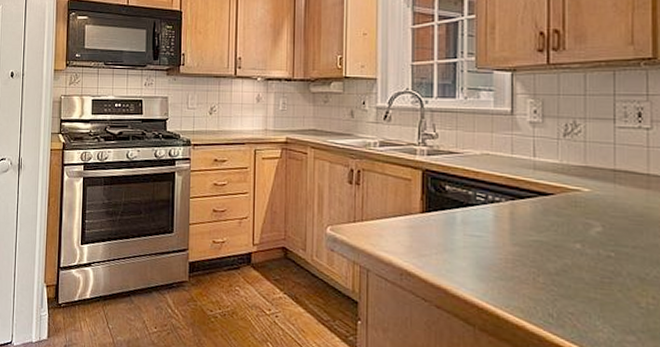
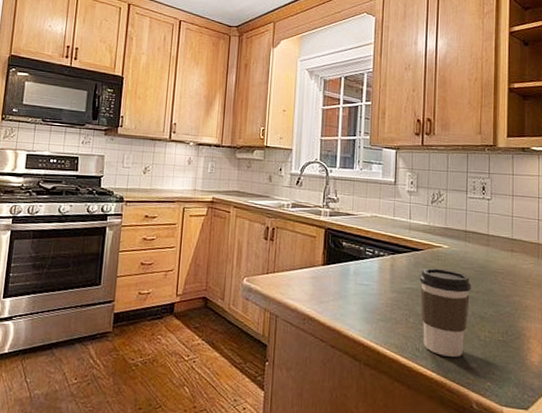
coffee cup: none [550,216,625,328] -> present [419,268,471,357]

